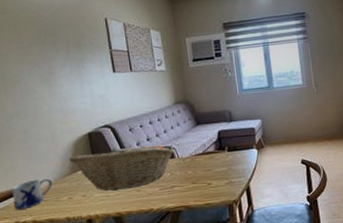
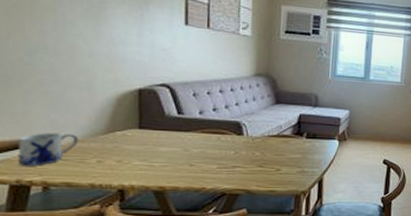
fruit basket: present [69,144,175,192] -> none [107,111,245,161]

